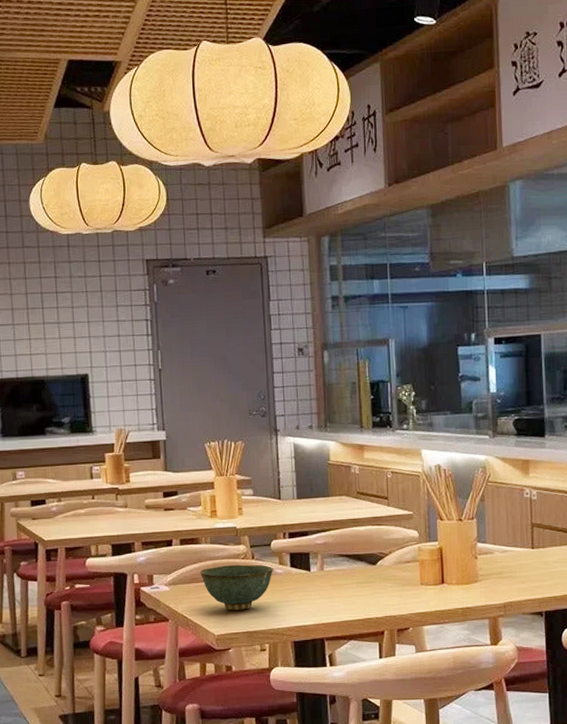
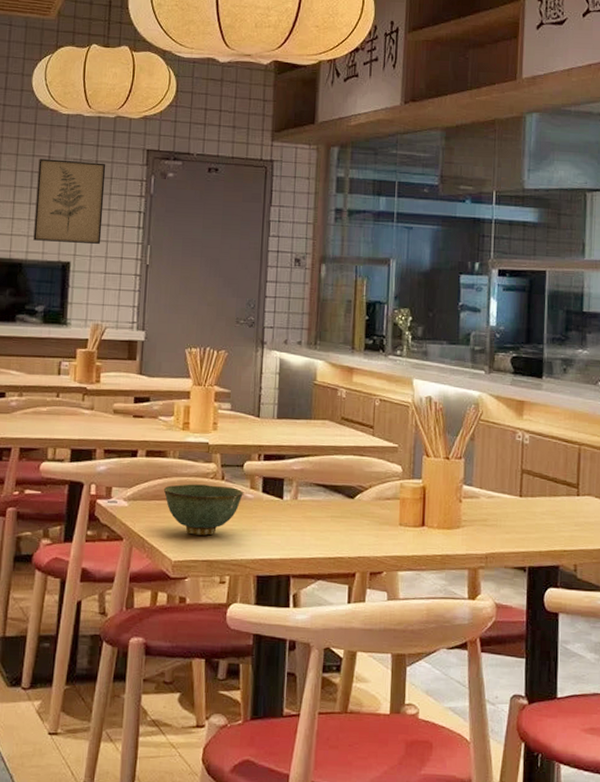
wall art: none [46,277,114,358] -> present [33,158,106,245]

